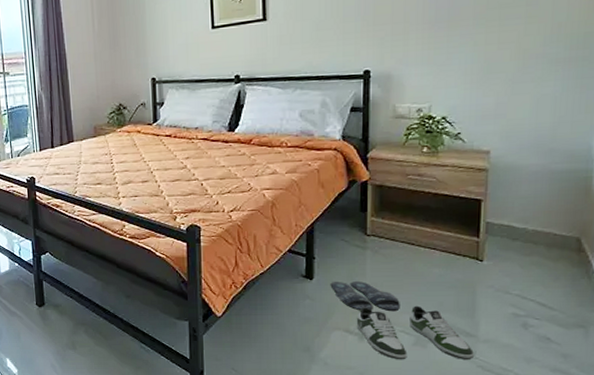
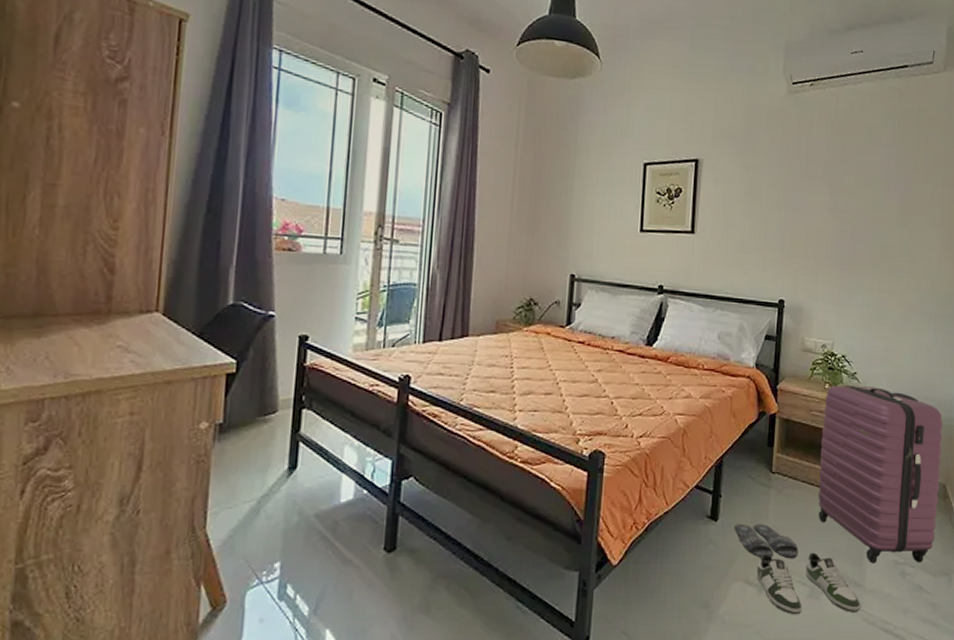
suitcase: none [419,145,577,316] -> present [818,385,943,564]

